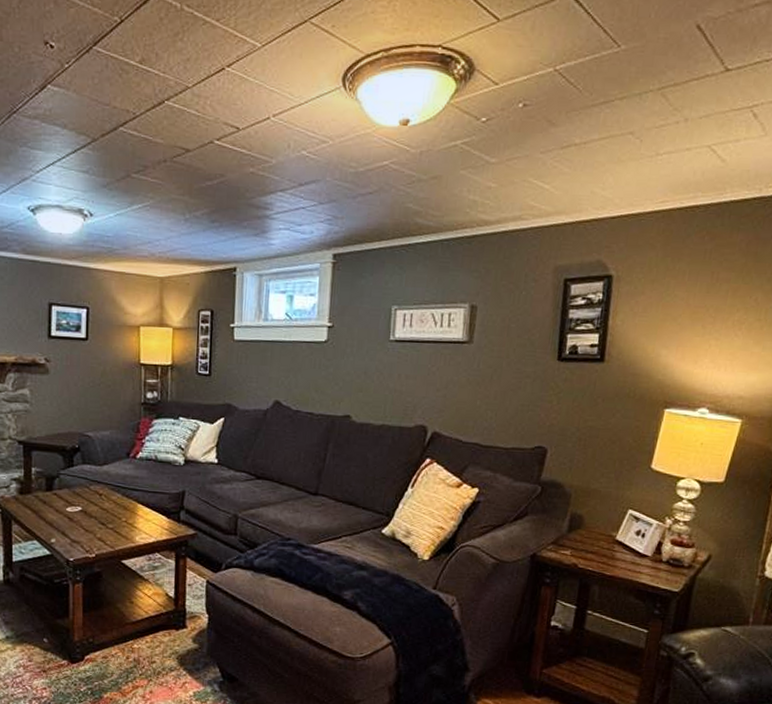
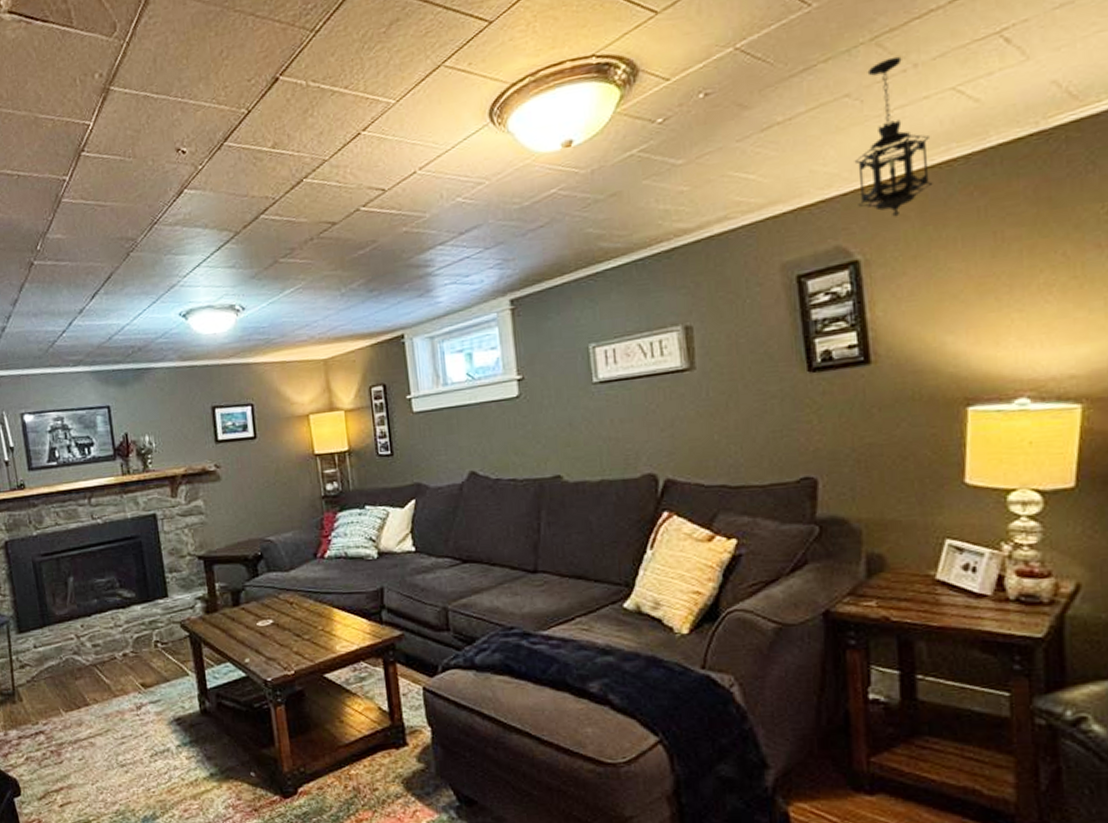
hanging lantern: none [621,108,685,245] -> present [854,56,933,217]

